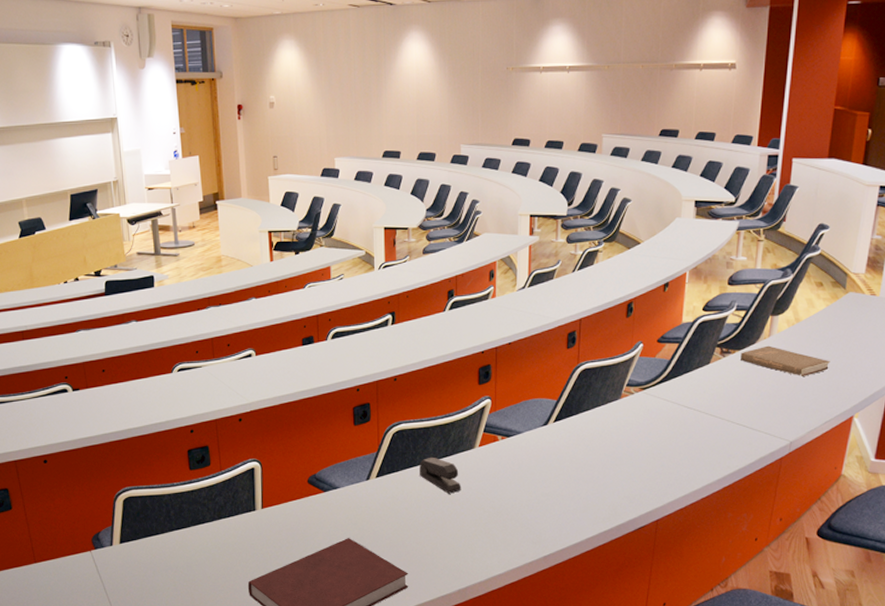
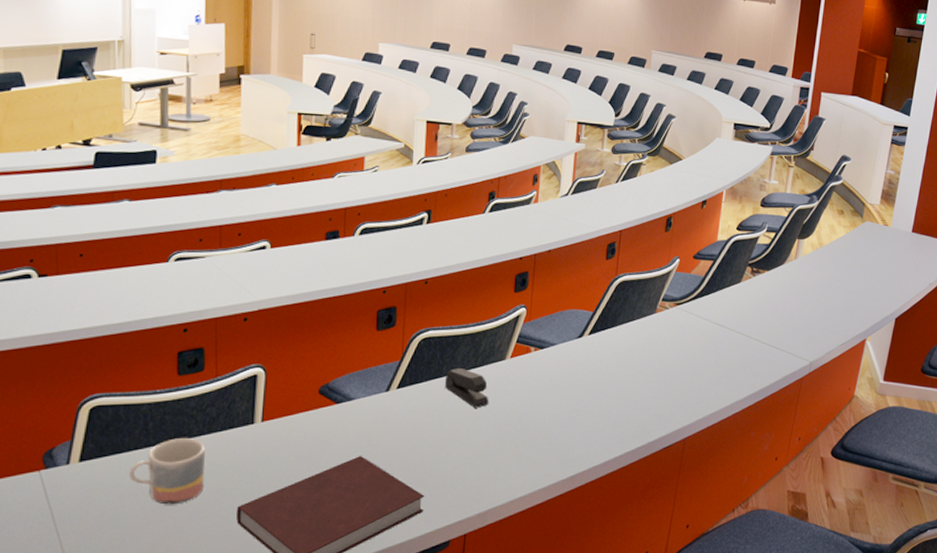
mug: none [159,522,220,579] -> present [128,437,205,505]
book: present [741,345,830,376] -> none [769,267,848,299]

